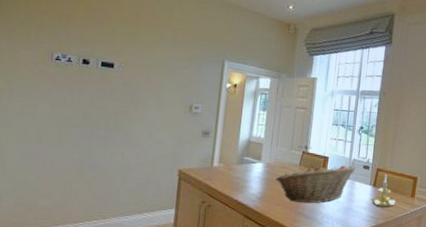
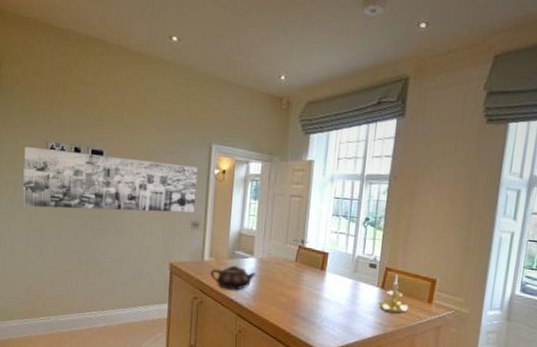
wall art: none [18,57,210,123] -> present [23,147,198,213]
teapot: none [218,170,264,193] -> present [210,265,257,290]
fruit basket: present [275,164,356,204] -> none [269,261,361,305]

